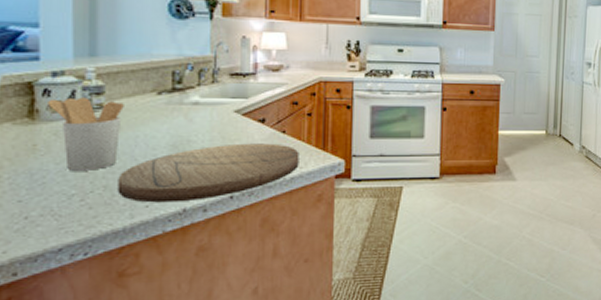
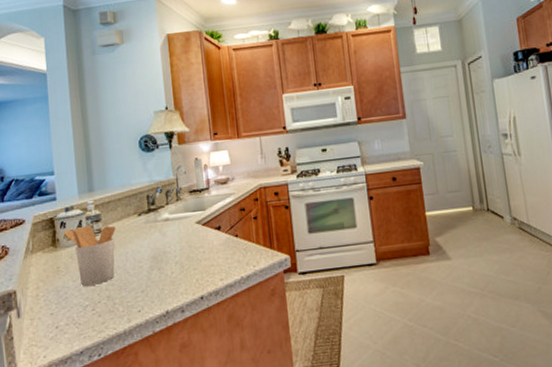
cutting board: present [118,143,299,203] -> none [116,247,253,308]

